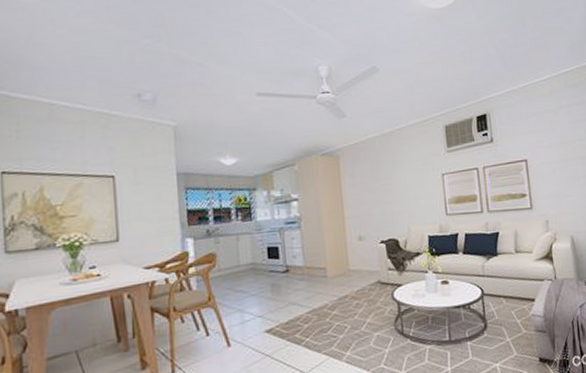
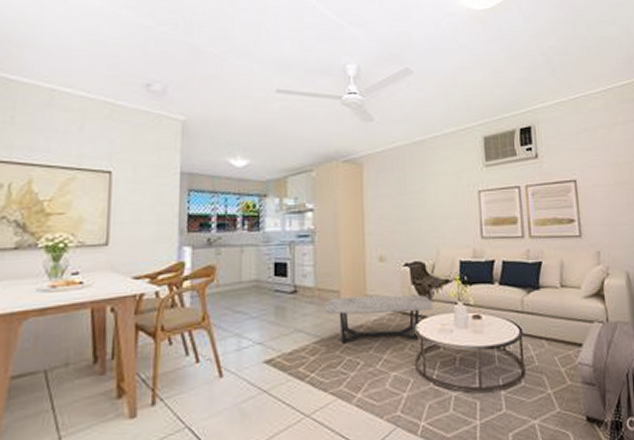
coffee table: none [313,267,408,312] -> present [324,294,434,344]

